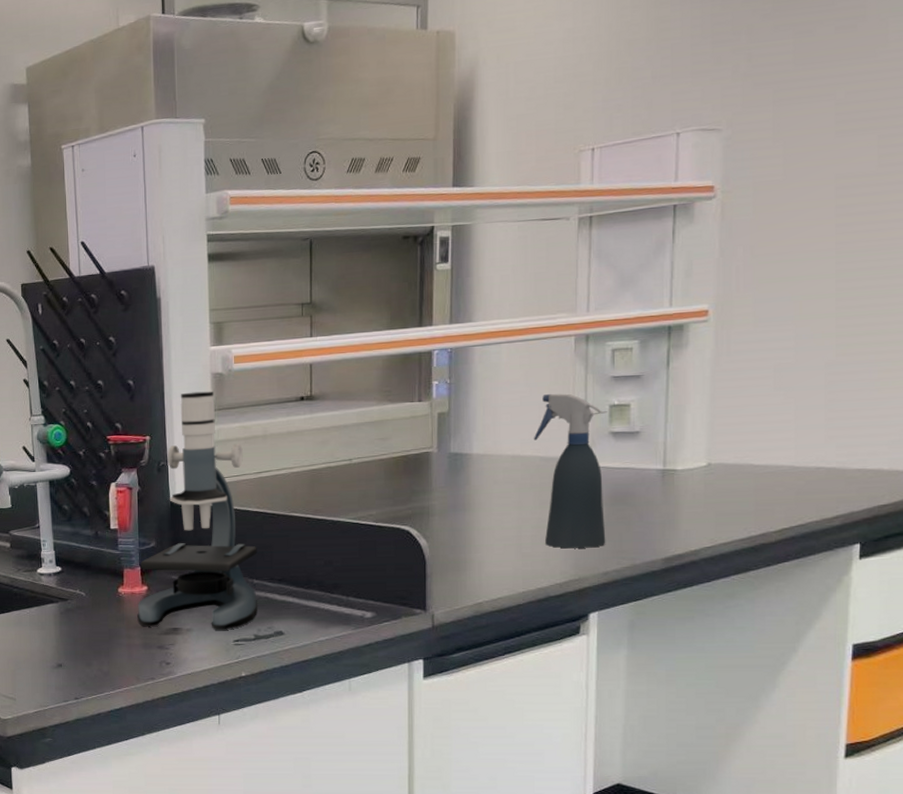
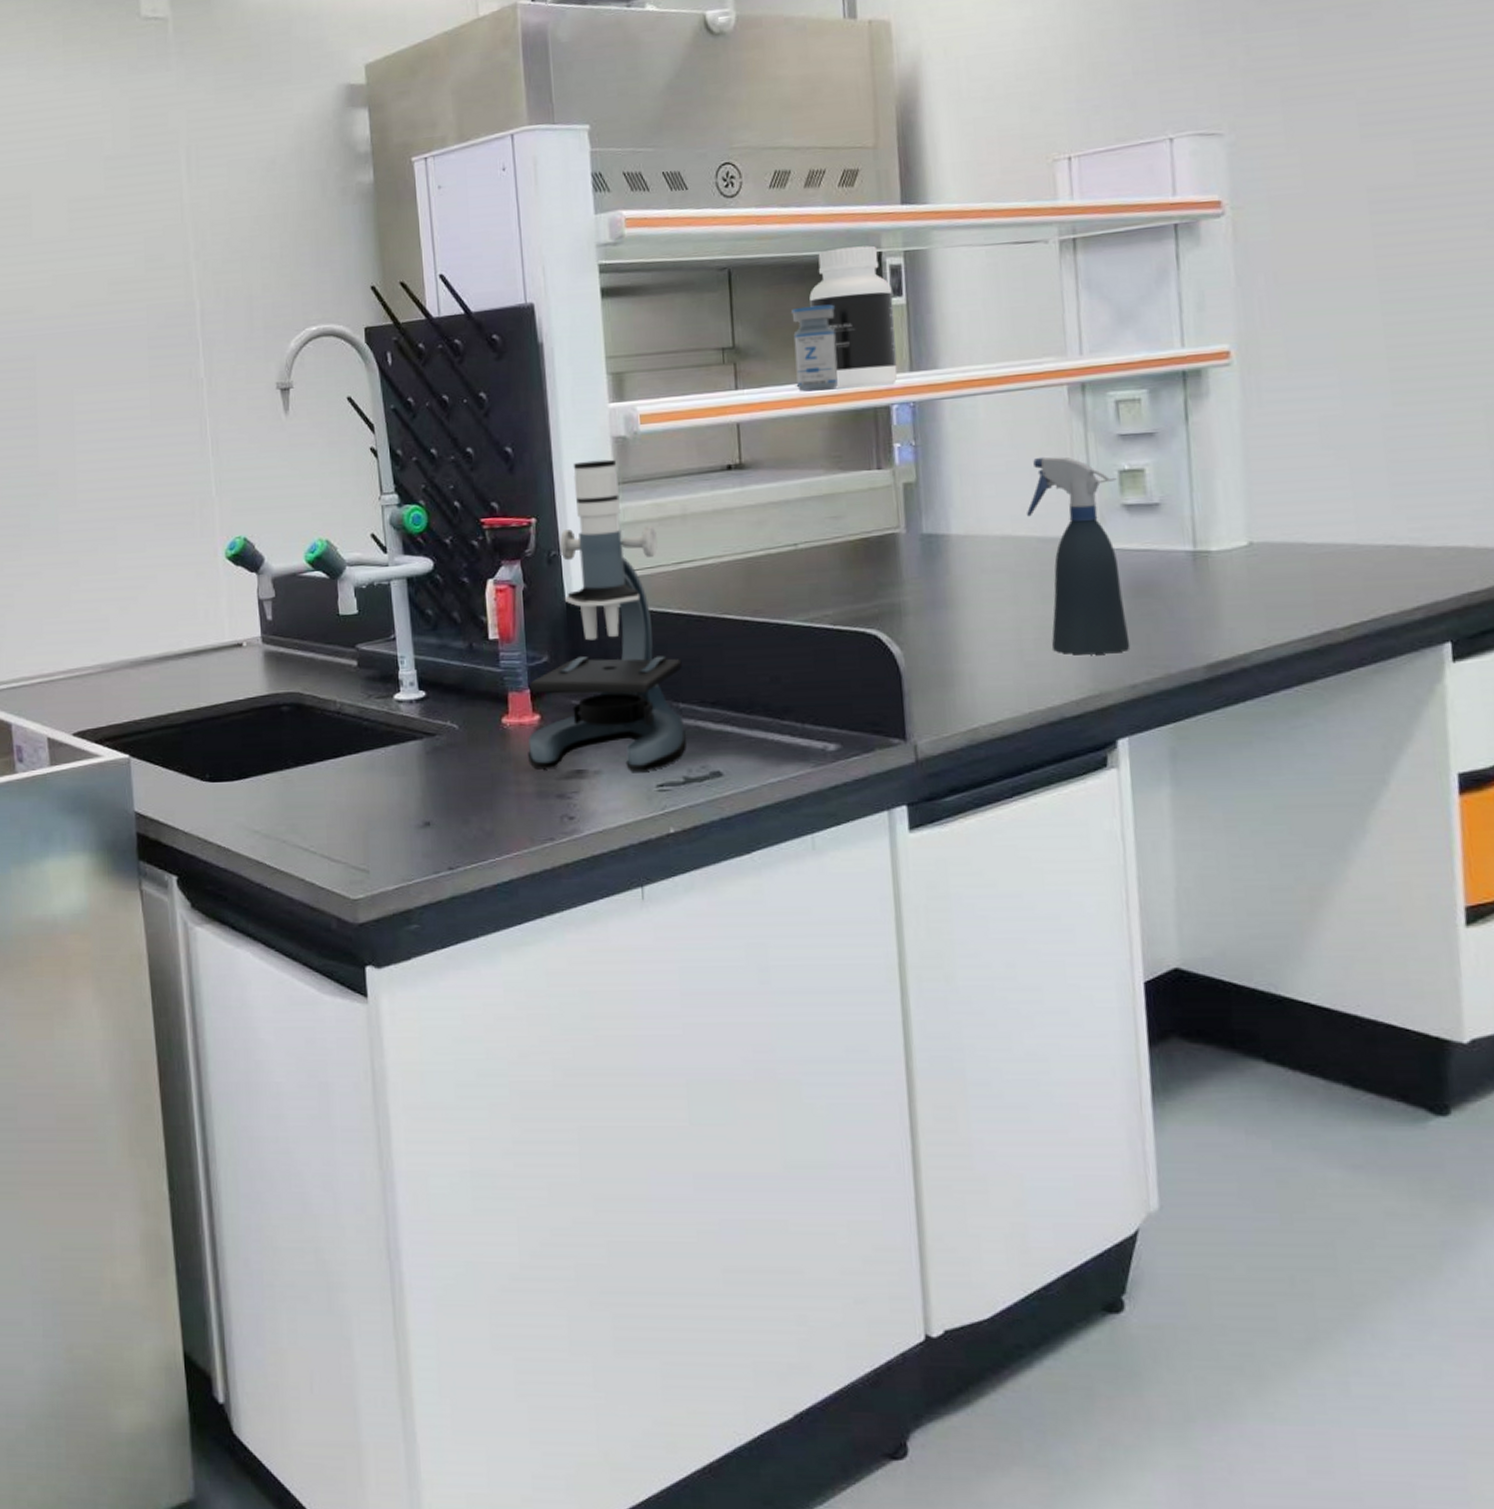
medicine: none [358,269,393,339] -> present [791,304,839,392]
medicine bottle: none [374,221,441,338] -> present [809,245,898,391]

